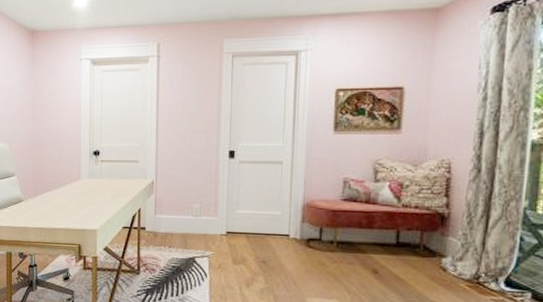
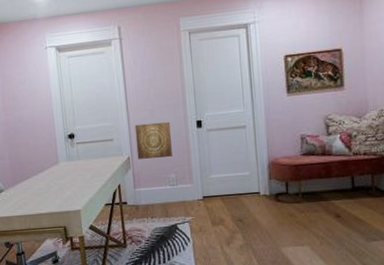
wall art: none [162,148,201,185] -> present [134,121,172,159]

